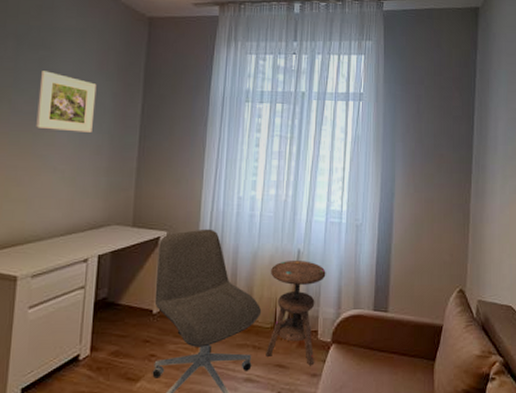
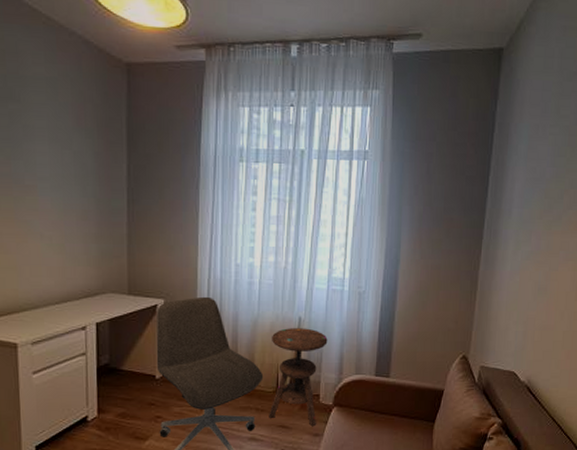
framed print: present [36,71,97,133] -> none [13,127,77,196]

